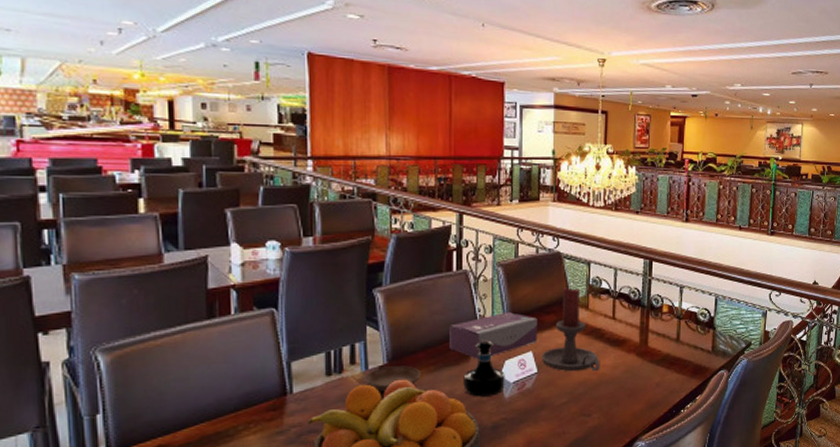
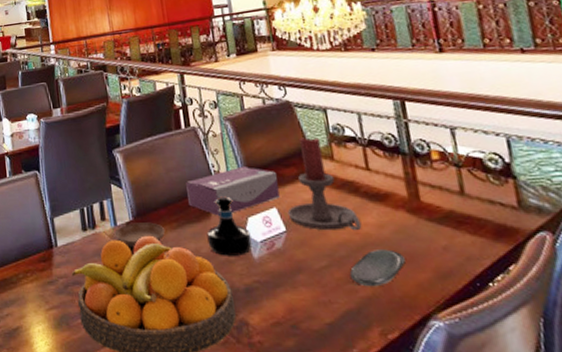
oval tray: none [583,386,627,418] -> present [349,249,406,287]

